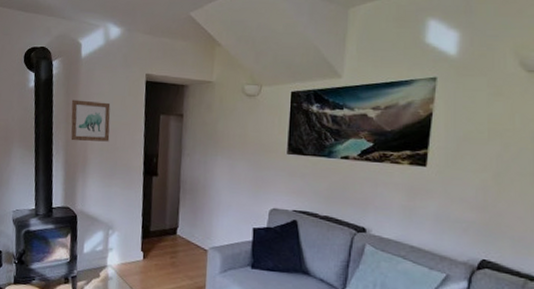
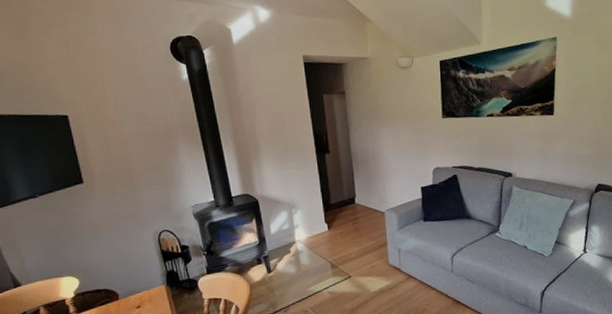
wall art: present [70,99,111,142] -> none [231,88,278,130]

